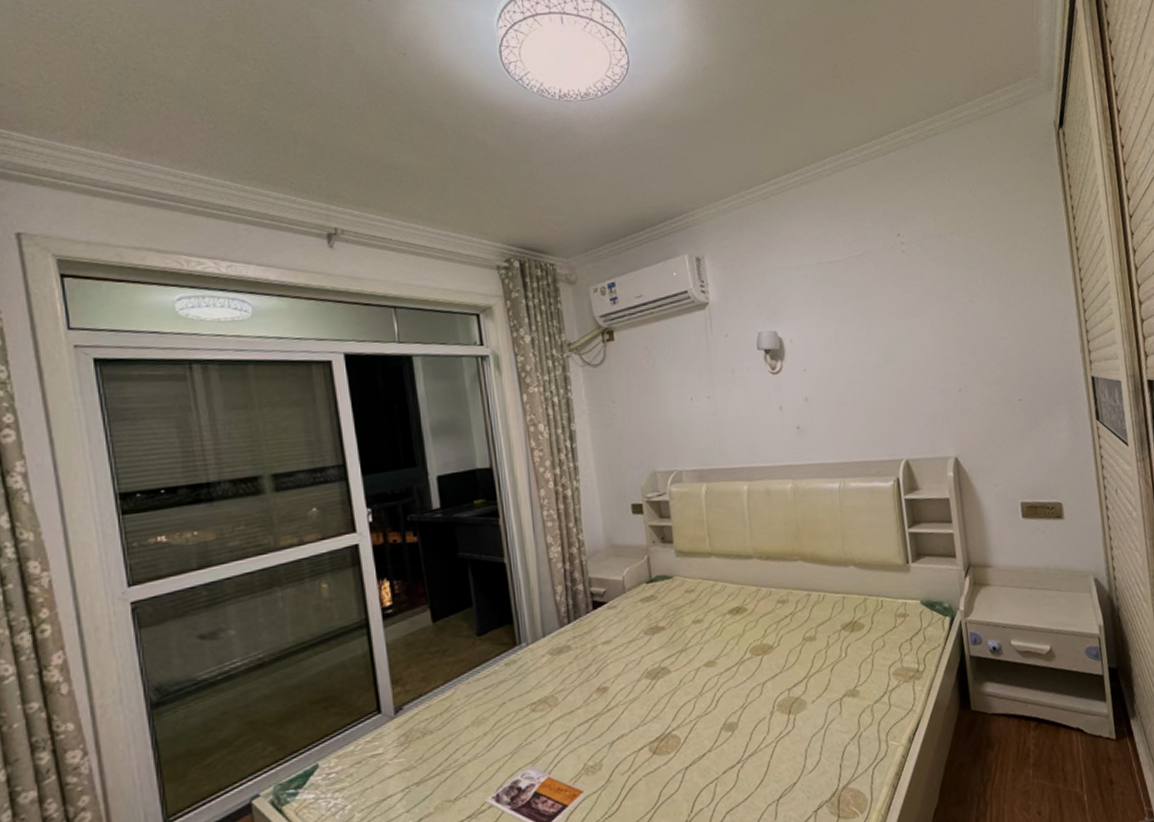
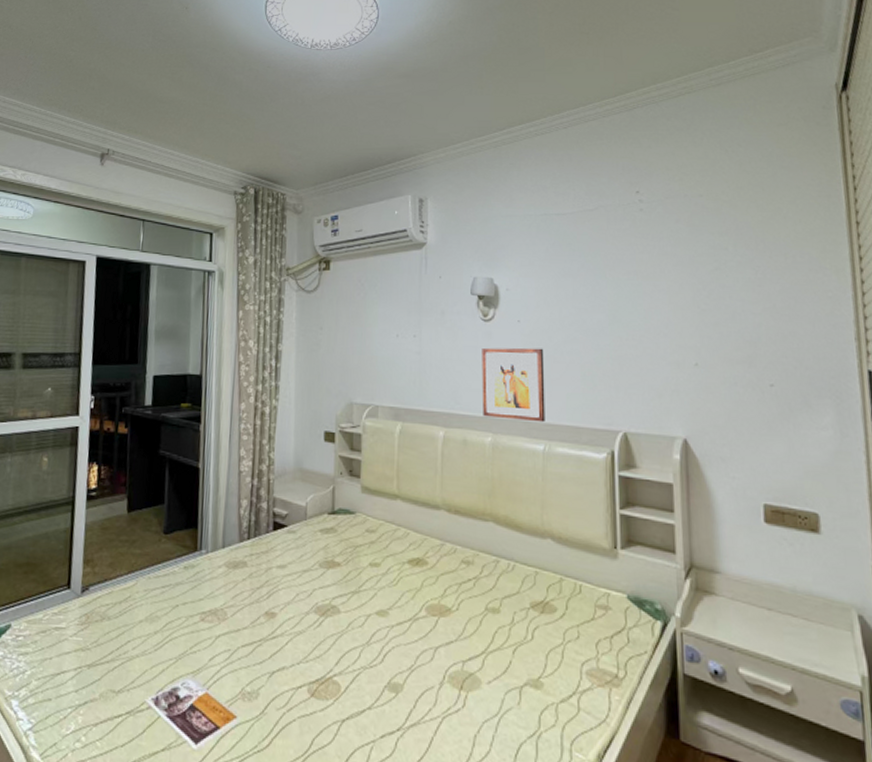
wall art: none [774,393,838,465] -> present [482,347,545,423]

